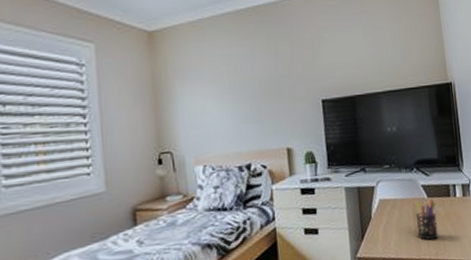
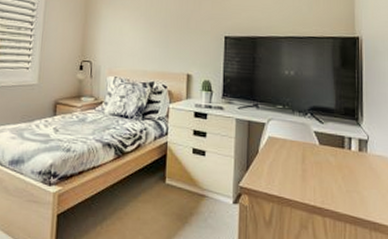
pen holder: present [415,198,439,241] -> none [304,145,328,188]

